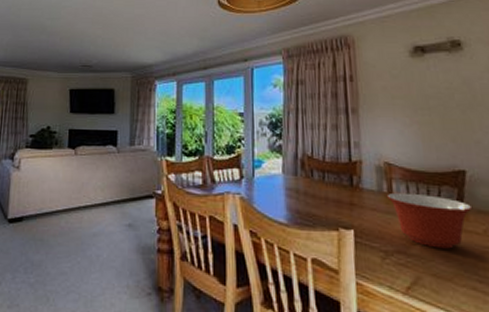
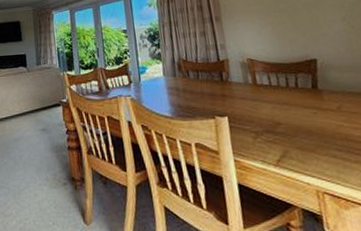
mixing bowl: present [386,192,473,249] -> none [252,81,326,126]

